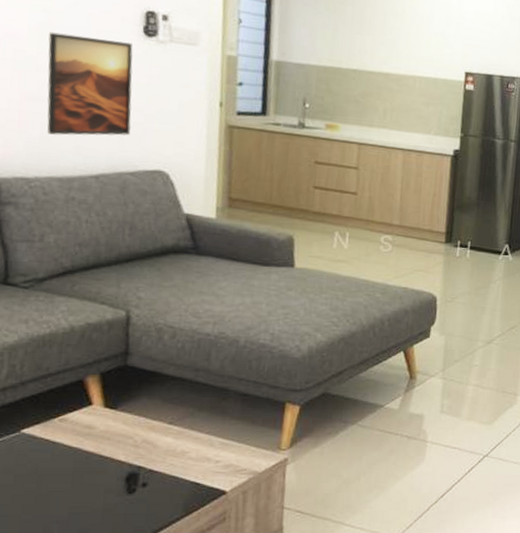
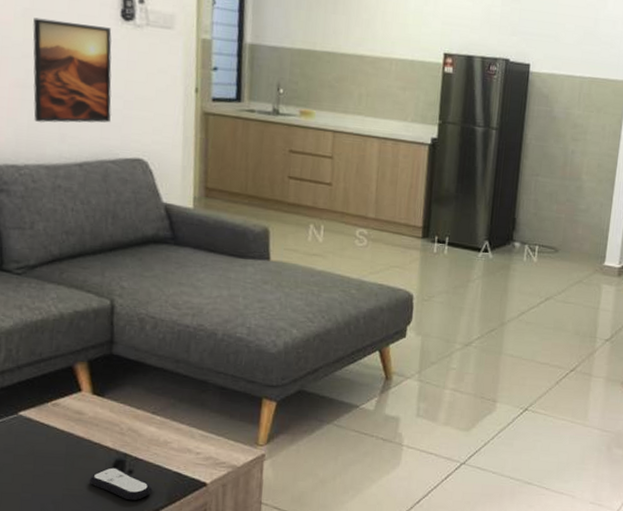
remote control: none [98,481,168,515] -> present [89,467,153,501]

